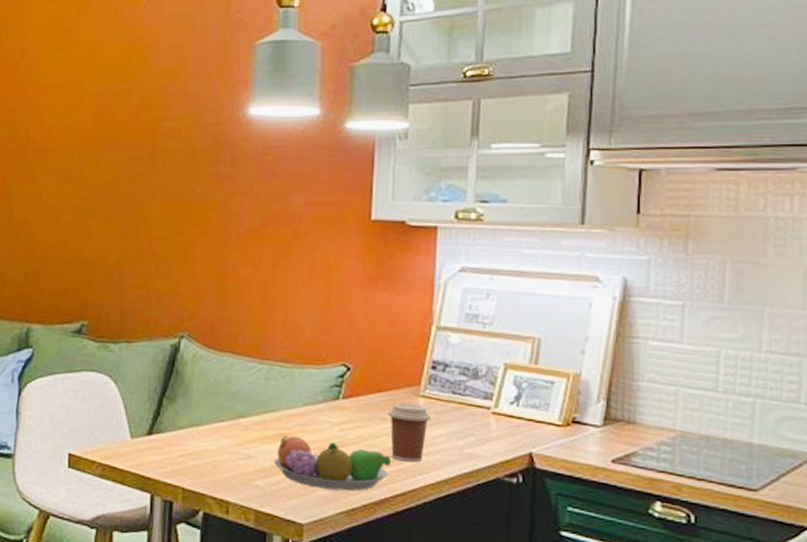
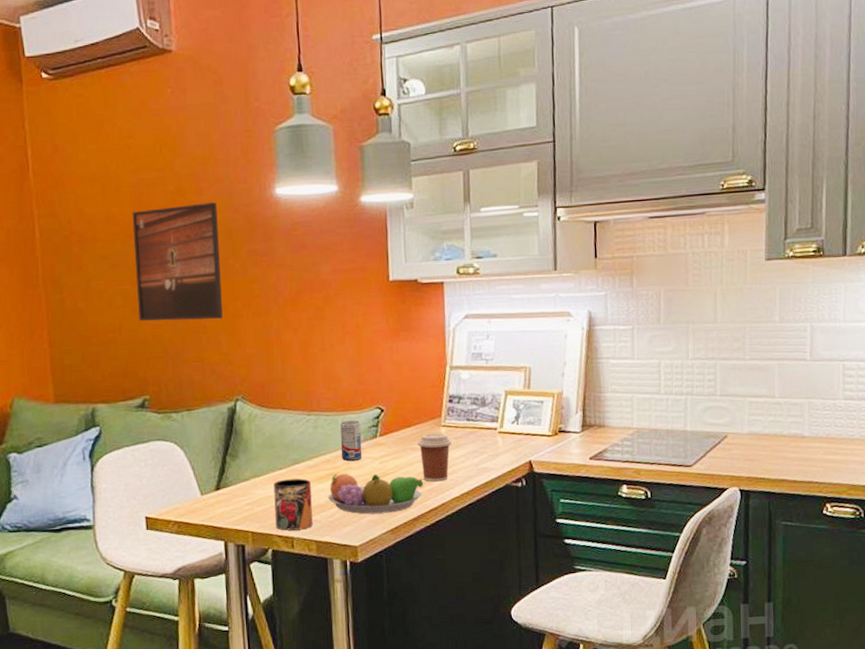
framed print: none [87,119,183,246] -> present [132,202,223,321]
mug: none [210,433,256,495] -> present [273,478,313,531]
beverage can: none [294,375,321,423] -> present [340,420,362,461]

